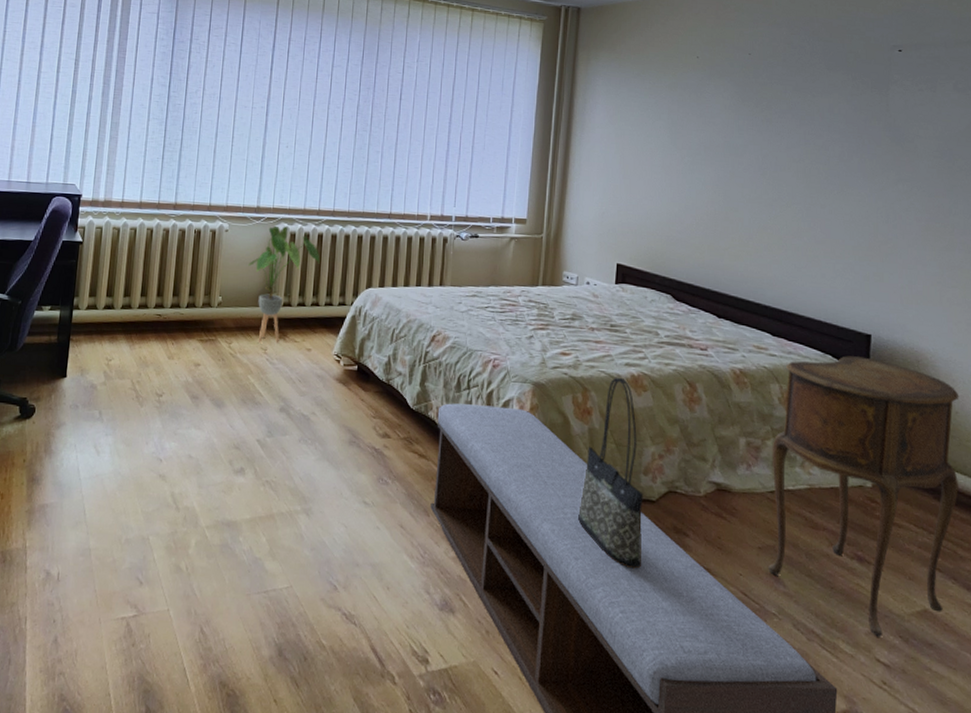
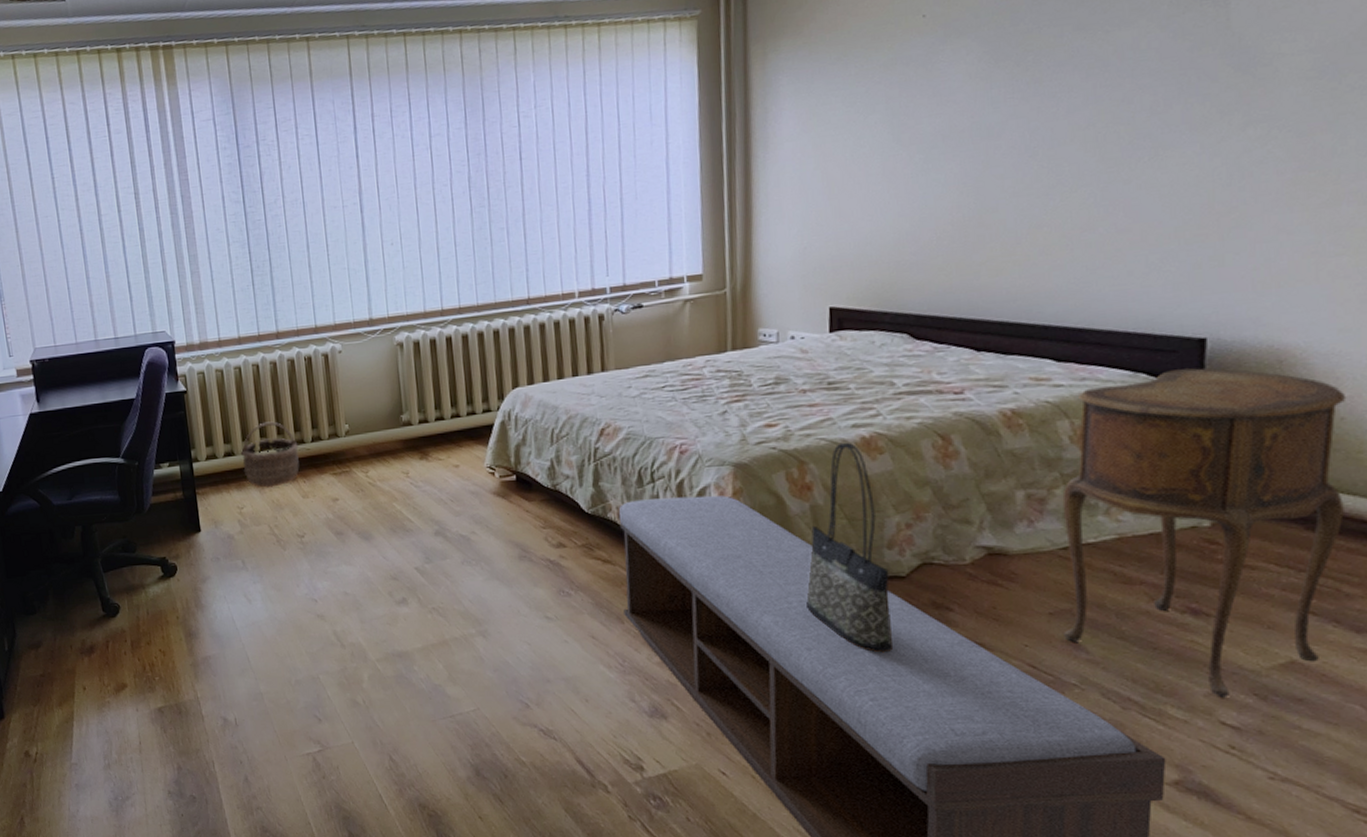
wicker basket: none [119,282,174,345] -> present [241,421,300,488]
house plant: present [248,225,320,344] -> none [371,335,453,468]

